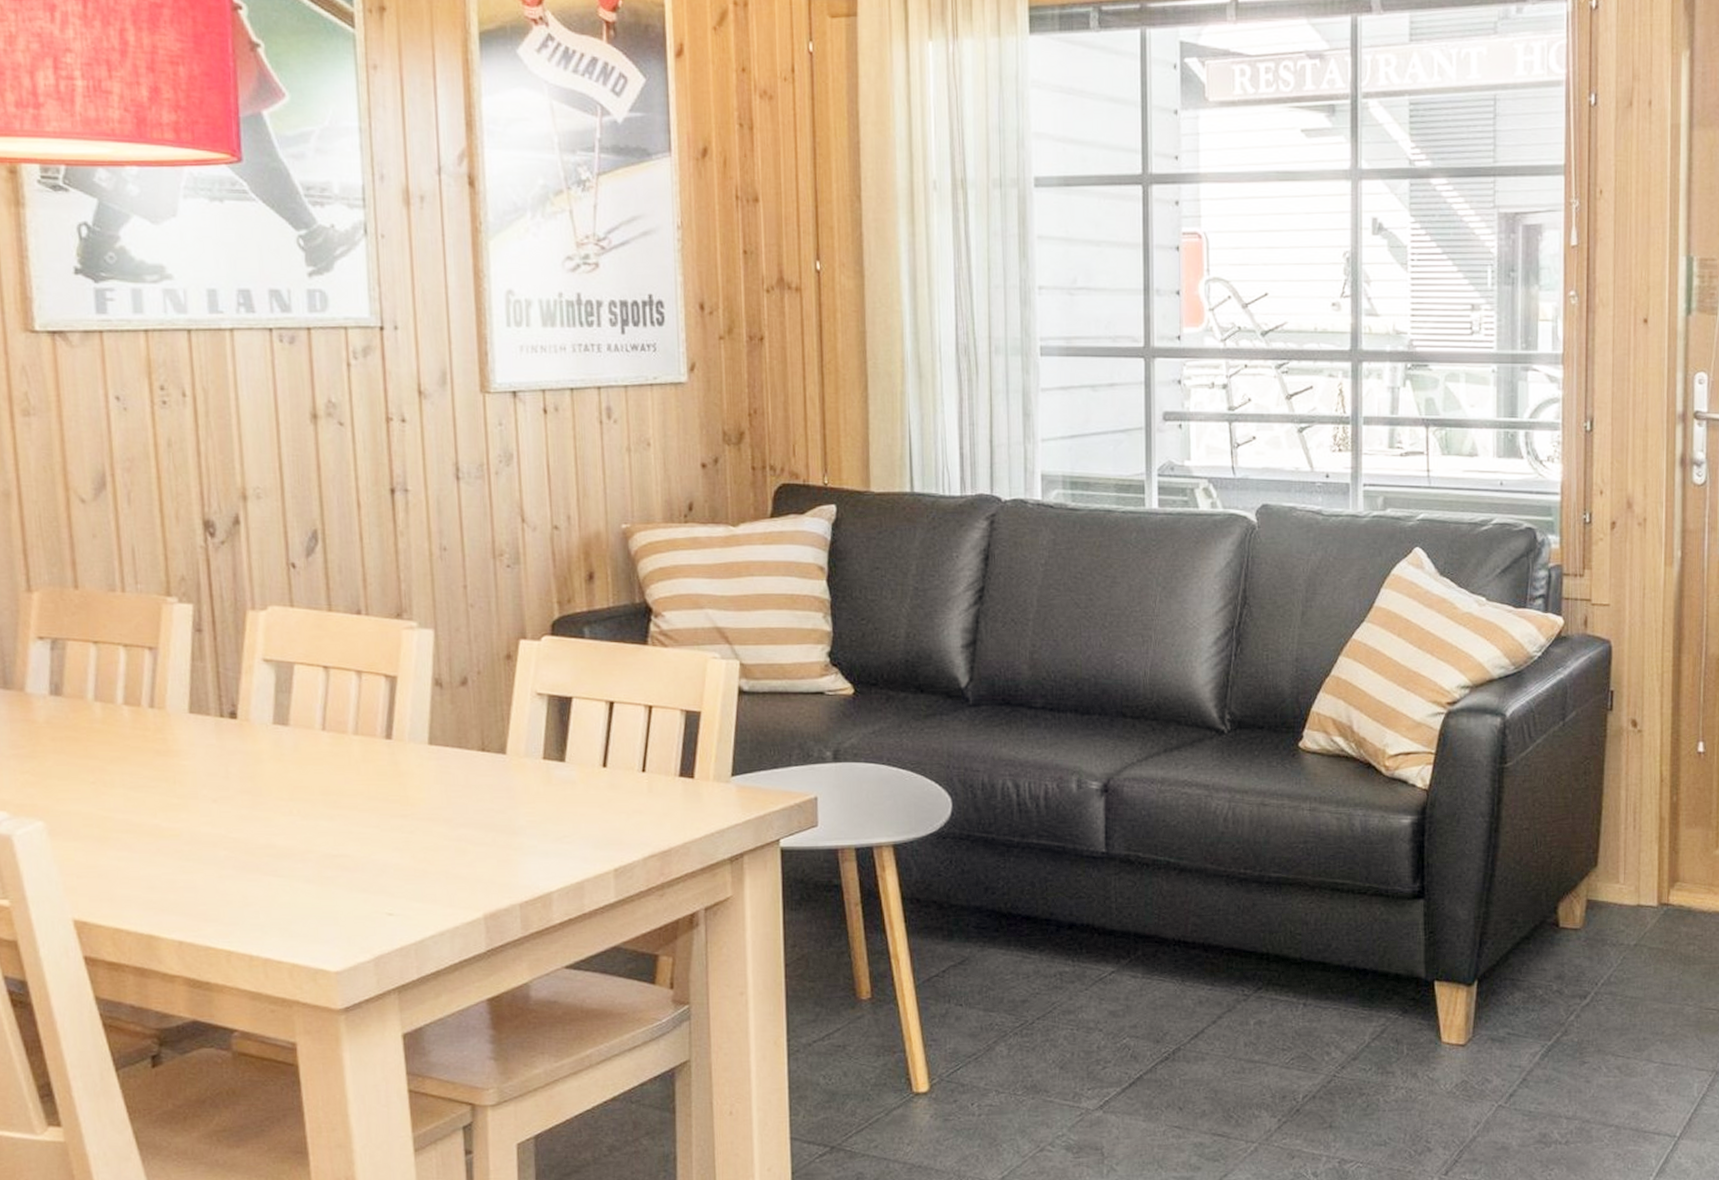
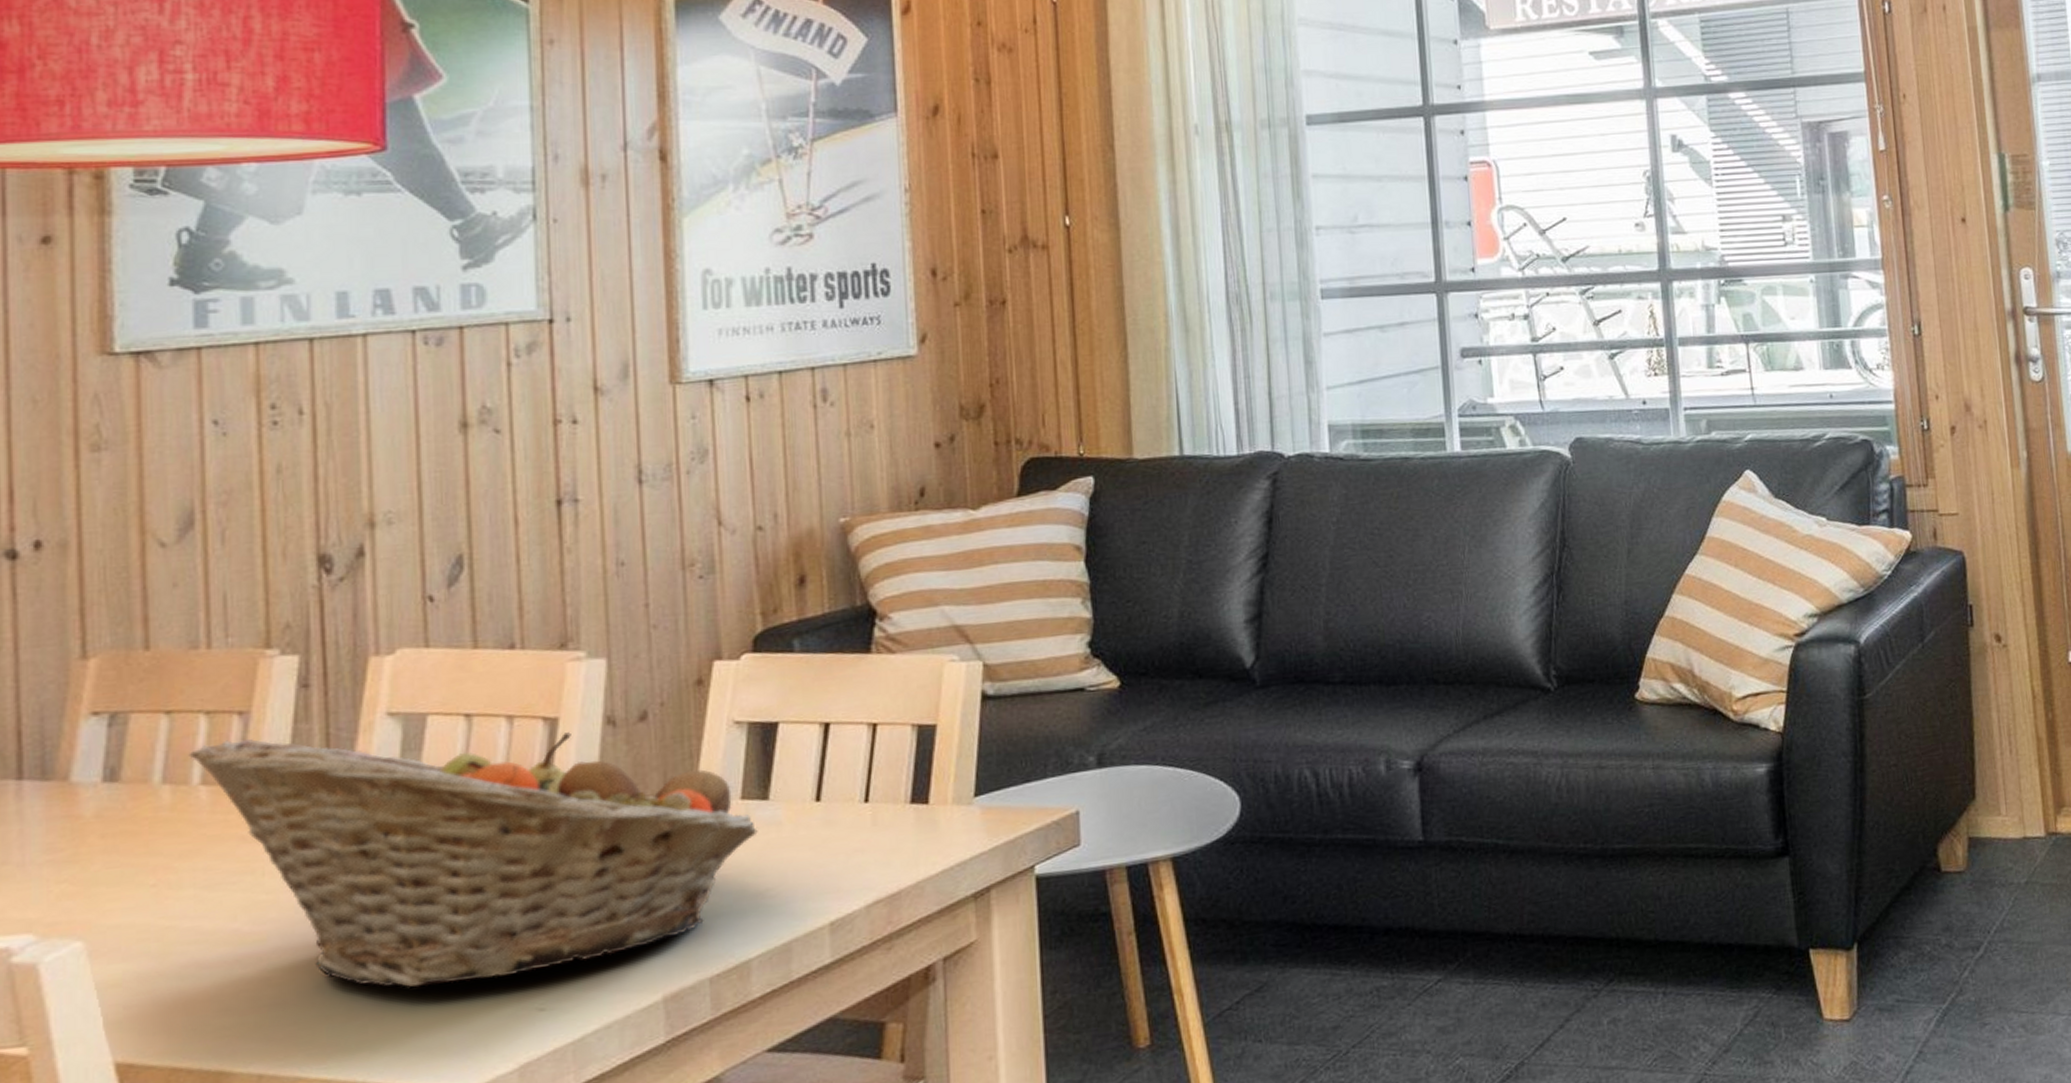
fruit basket: none [113,670,557,886] -> present [189,732,758,988]

